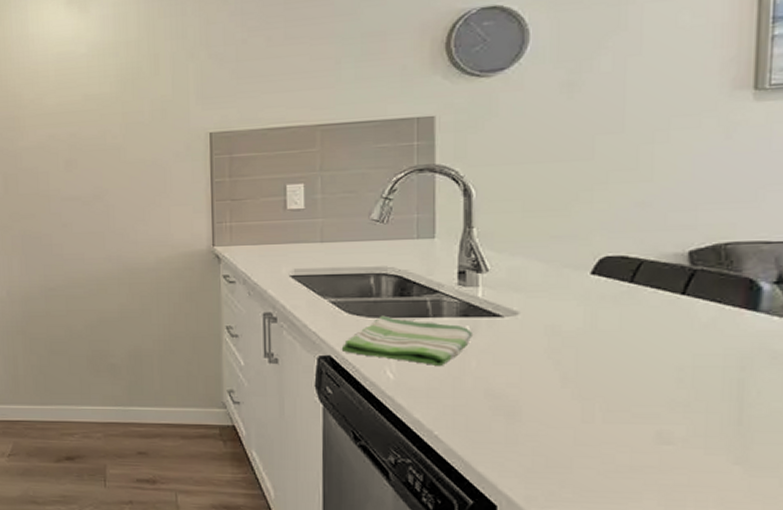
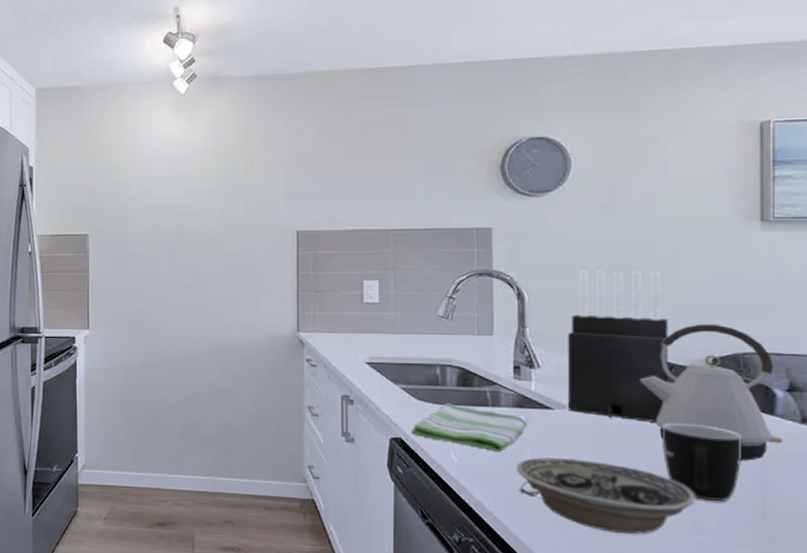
bowl: none [459,370,663,447] -> present [516,457,695,534]
knife block: none [518,154,639,326] -> present [567,270,669,422]
kettle: none [604,211,767,363] -> present [641,323,783,461]
mug: none [626,325,720,408] -> present [661,423,742,501]

